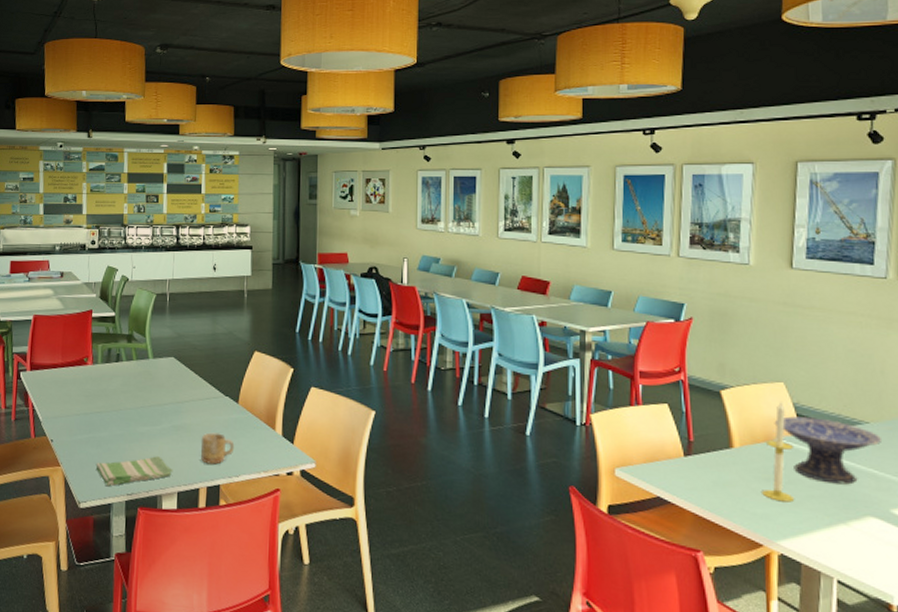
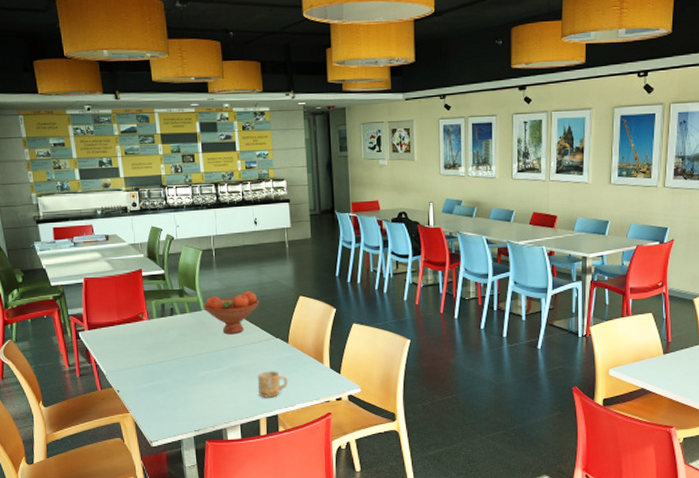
dish towel: present [95,456,173,487] -> none [162,396,235,426]
fruit bowl: none [151,341,211,388] -> present [203,291,259,334]

